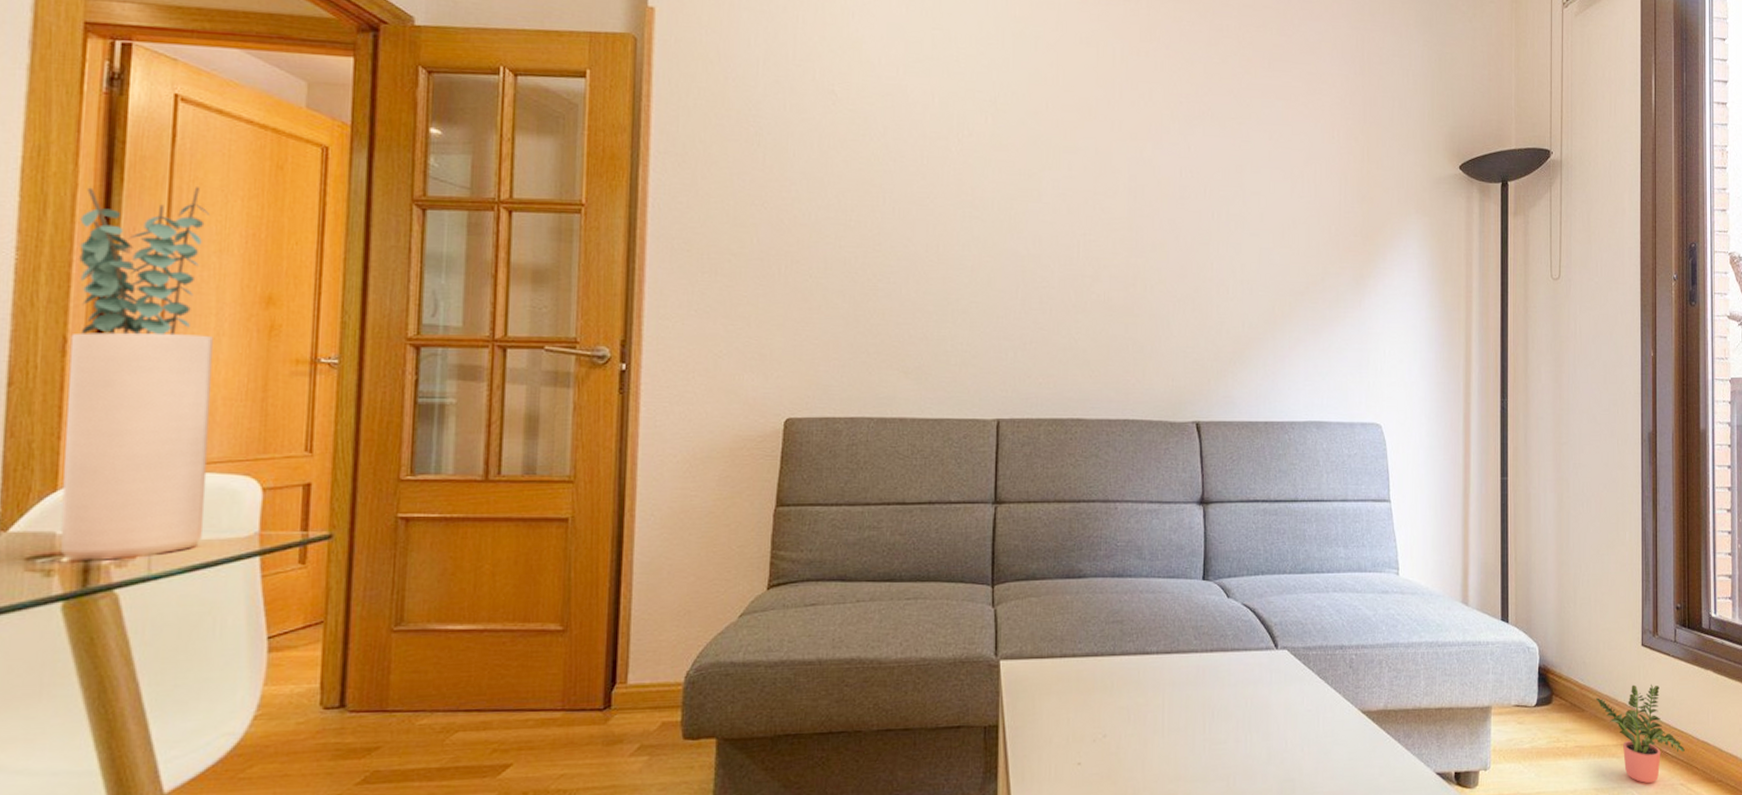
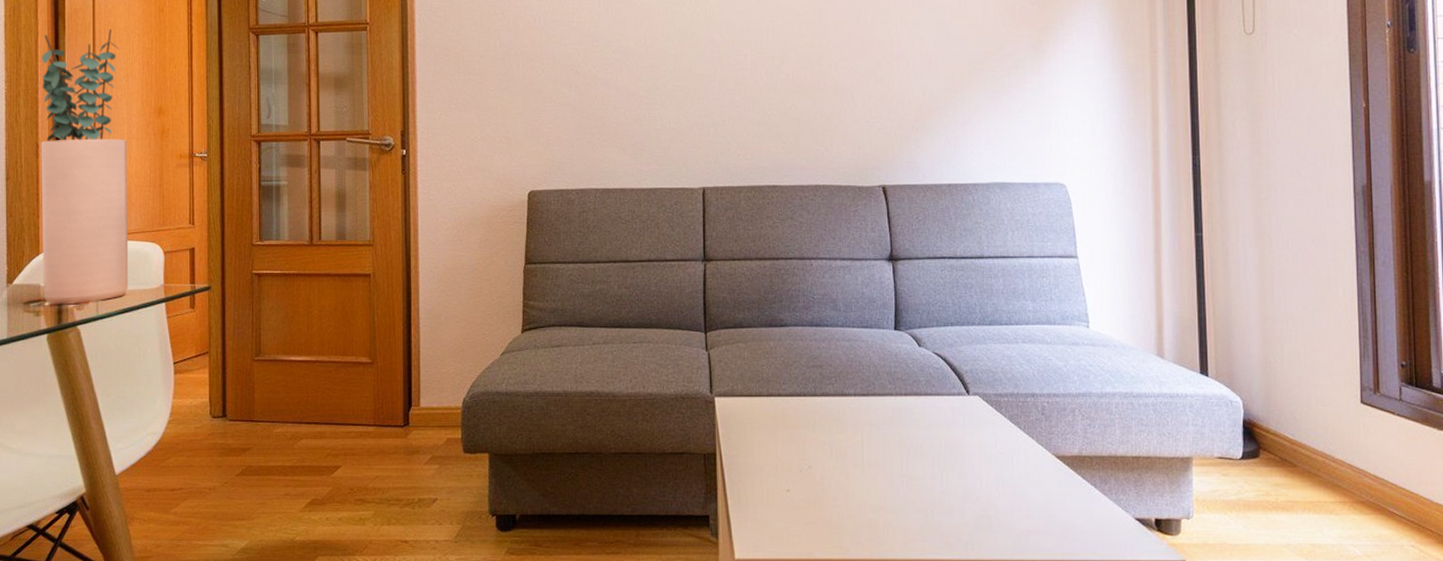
potted plant: present [1595,684,1685,784] -> none [1308,442,1416,543]

